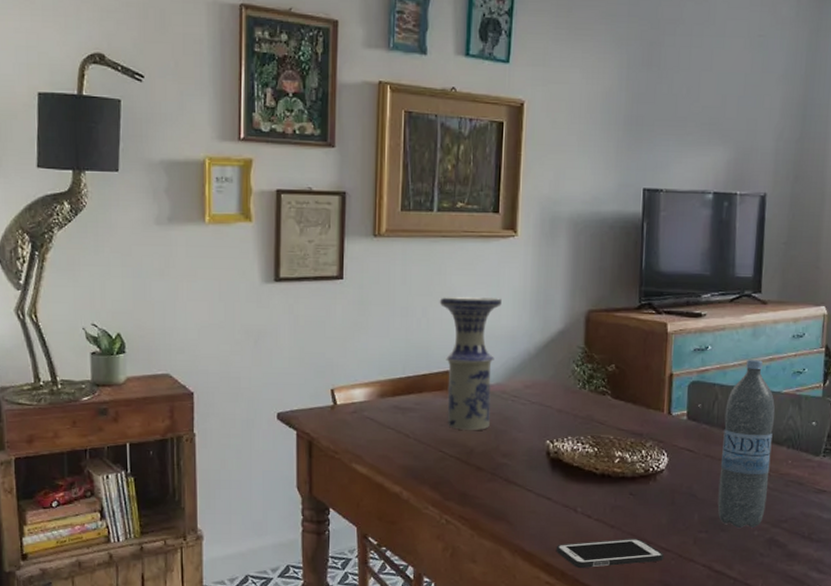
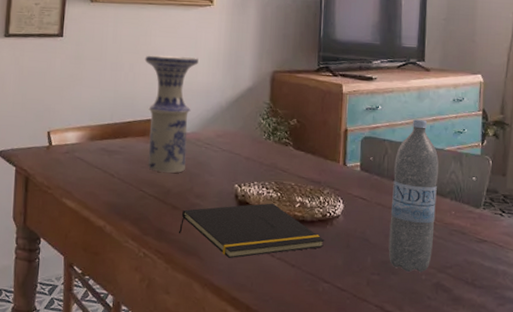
notepad: none [485,459,648,521] -> present [179,203,325,258]
cell phone: present [556,538,665,568] -> none [242,277,340,303]

